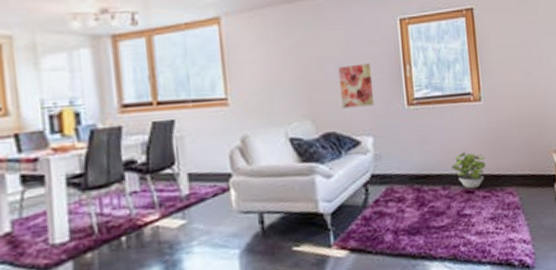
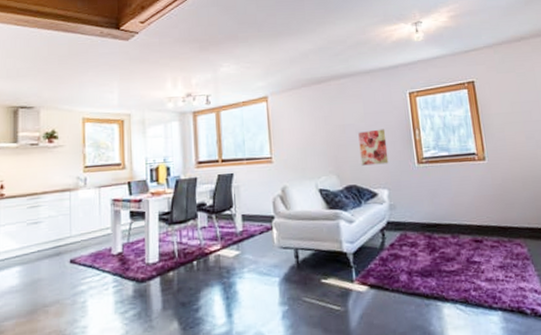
potted plant: present [452,152,486,189] -> none [460,205,493,239]

